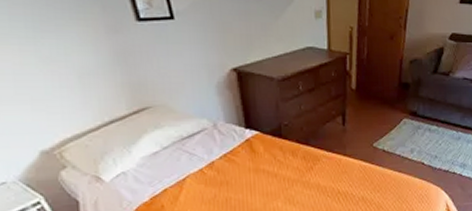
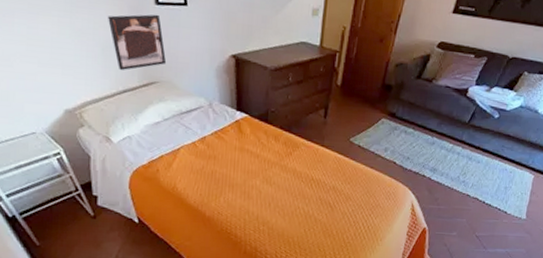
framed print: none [81,32,158,98] -> present [108,14,167,70]

